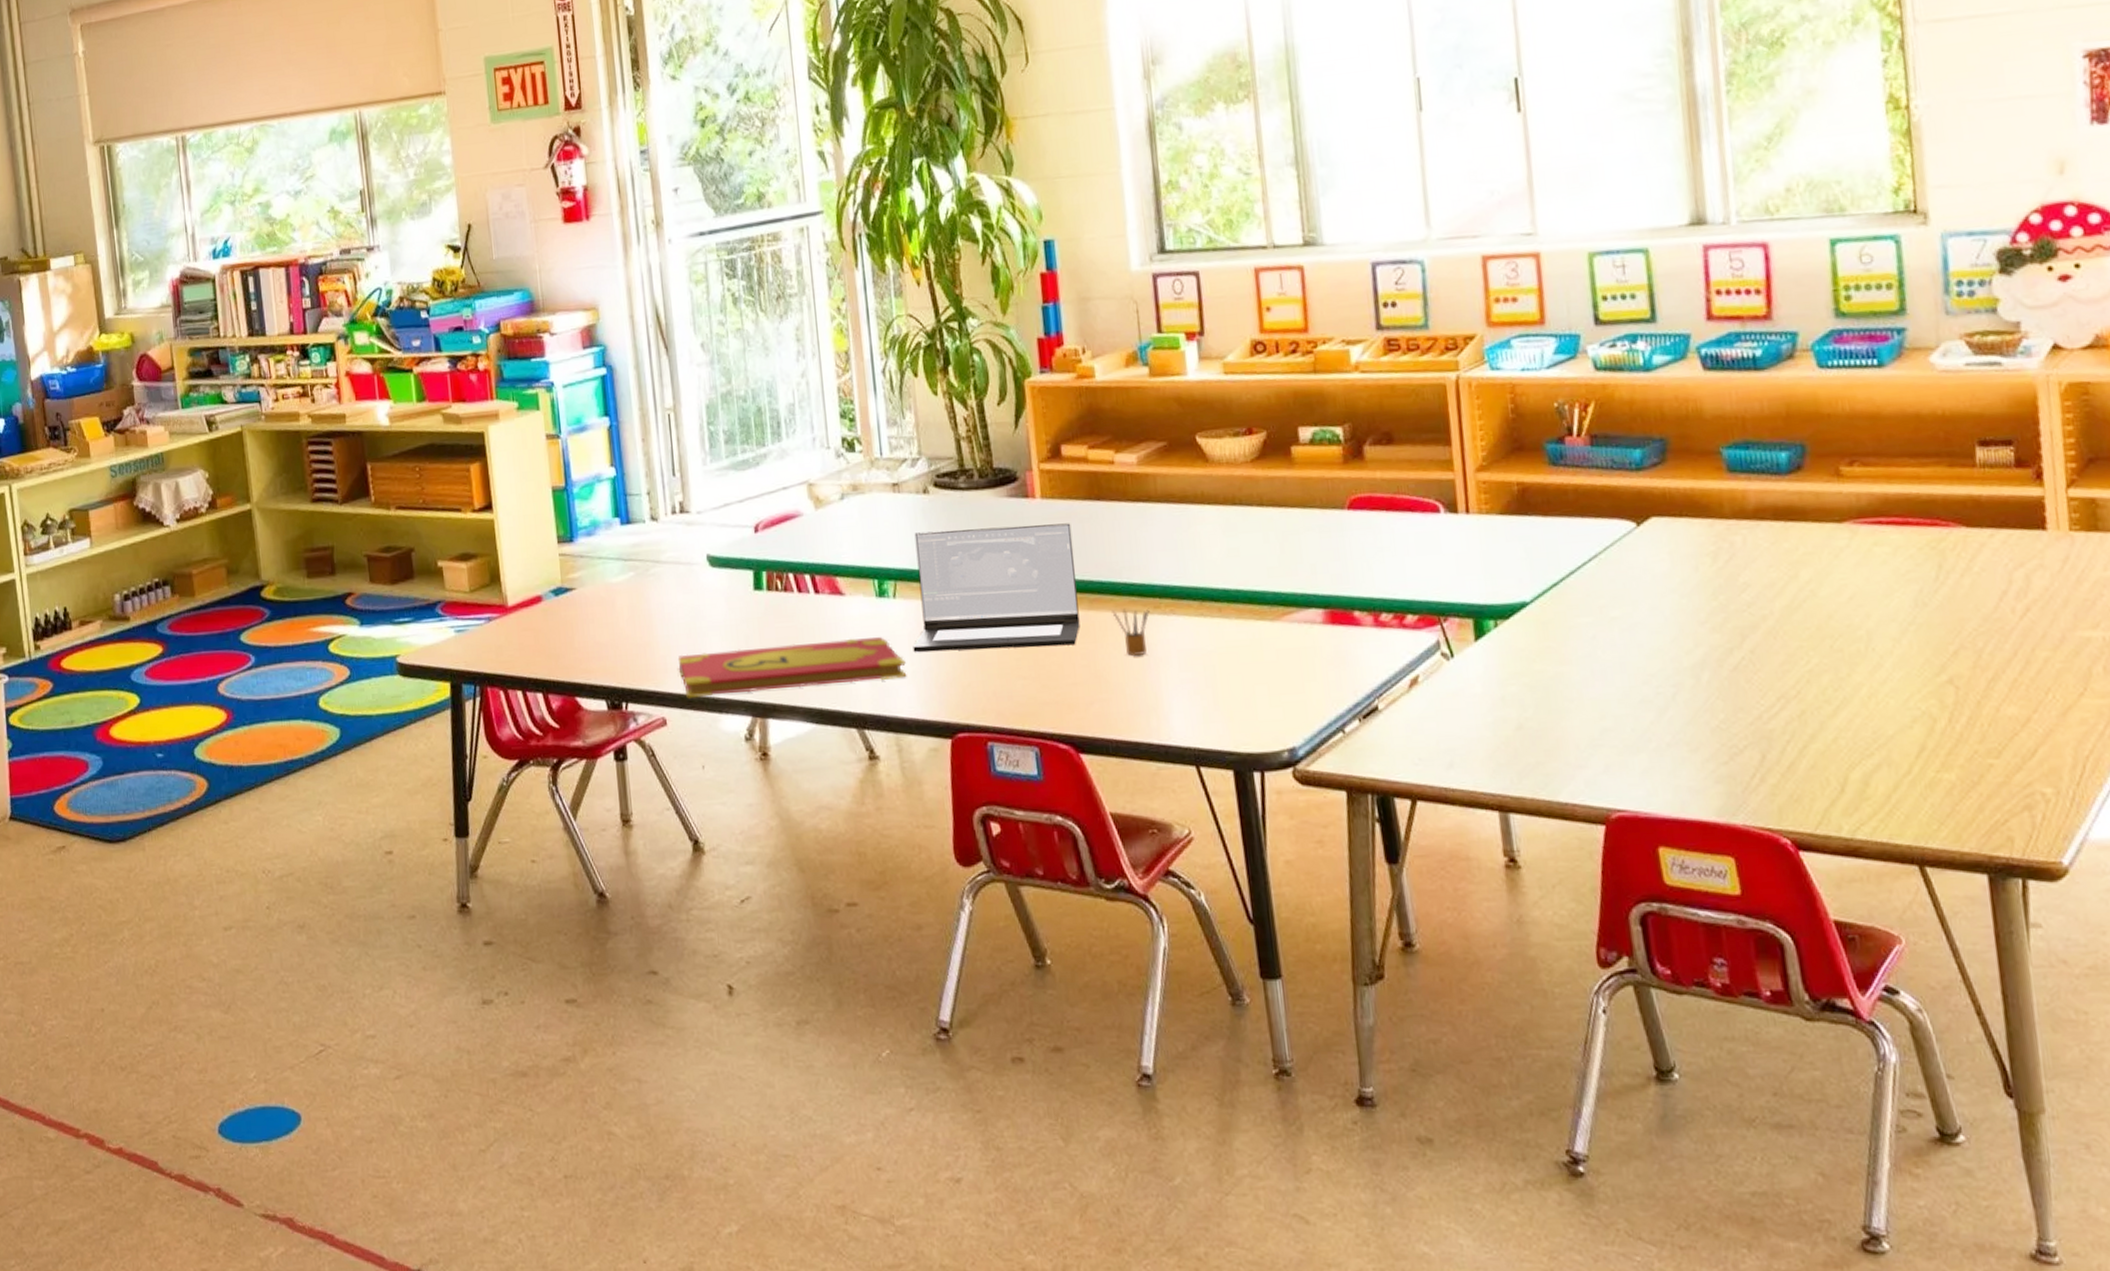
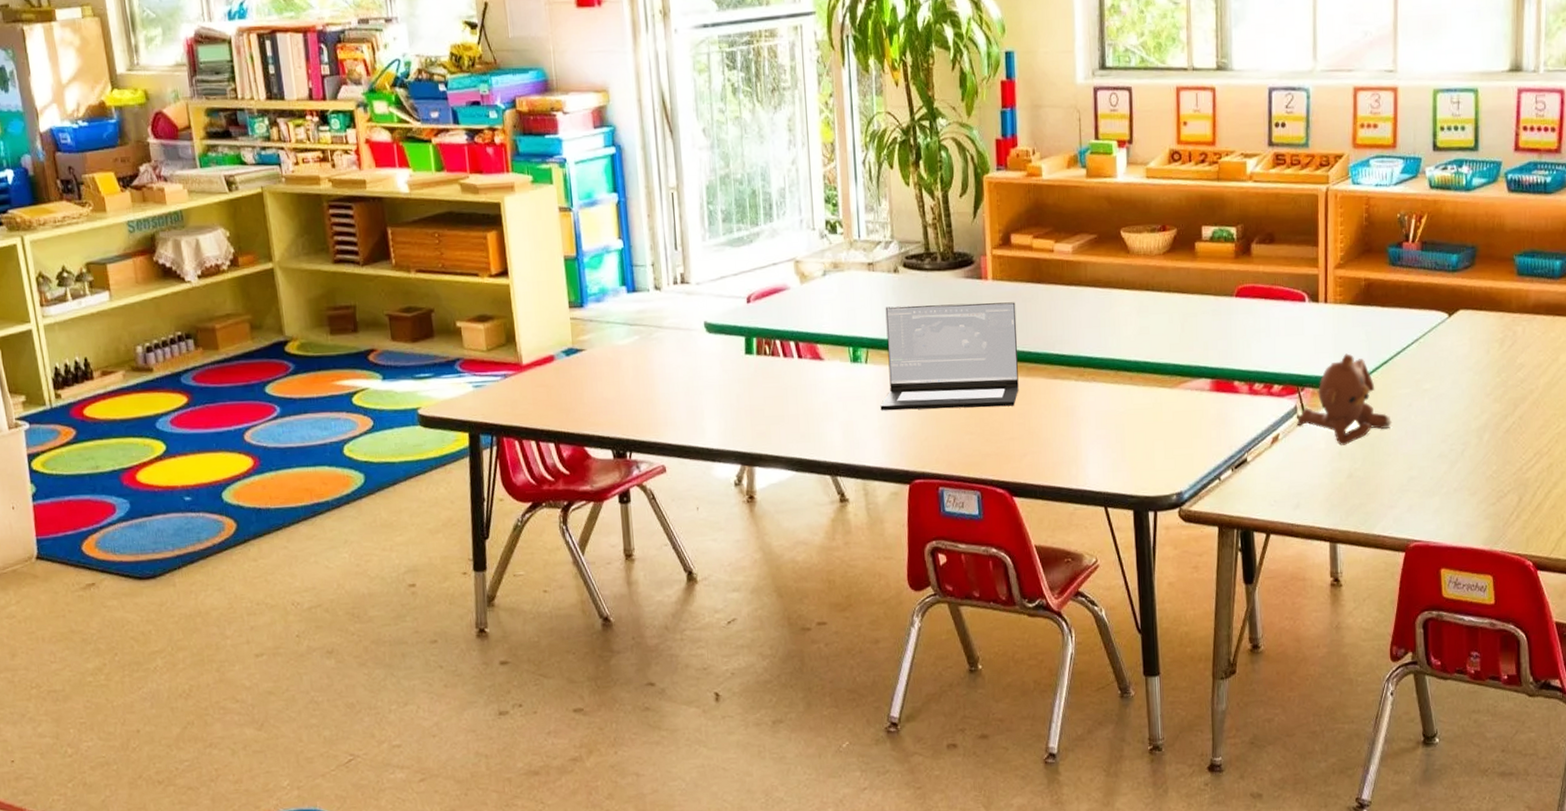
book: present [677,637,907,698] -> none [676,397,874,449]
pencil box: present [1112,608,1150,656] -> none [1045,376,1075,416]
teddy bear: none [1440,574,1571,689] -> present [1296,353,1392,446]

